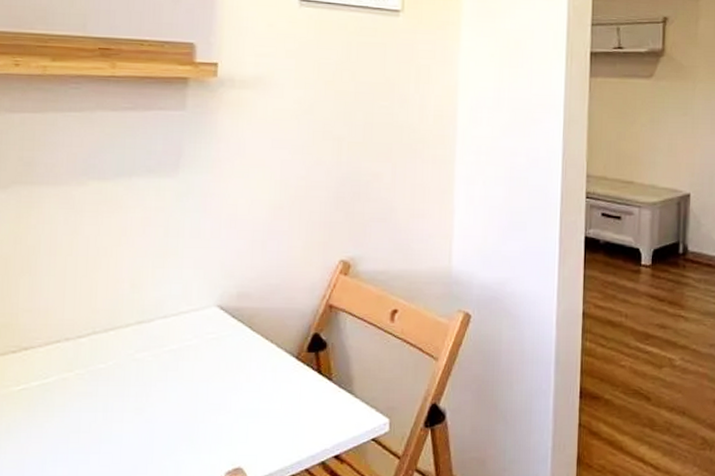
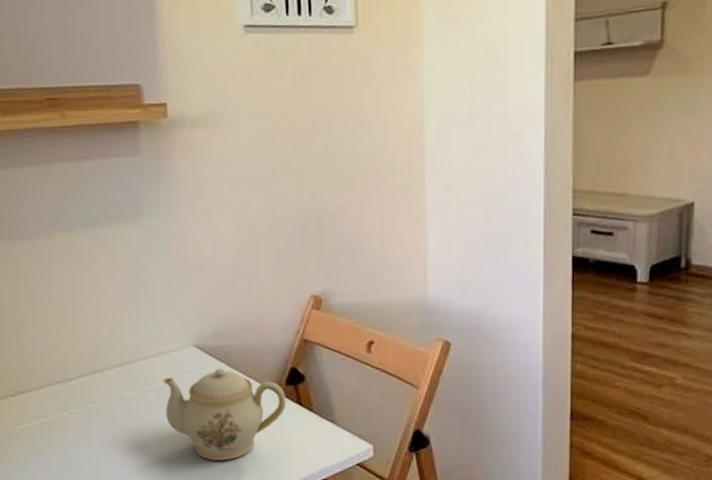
teapot: none [179,331,306,431] -> present [162,368,287,460]

